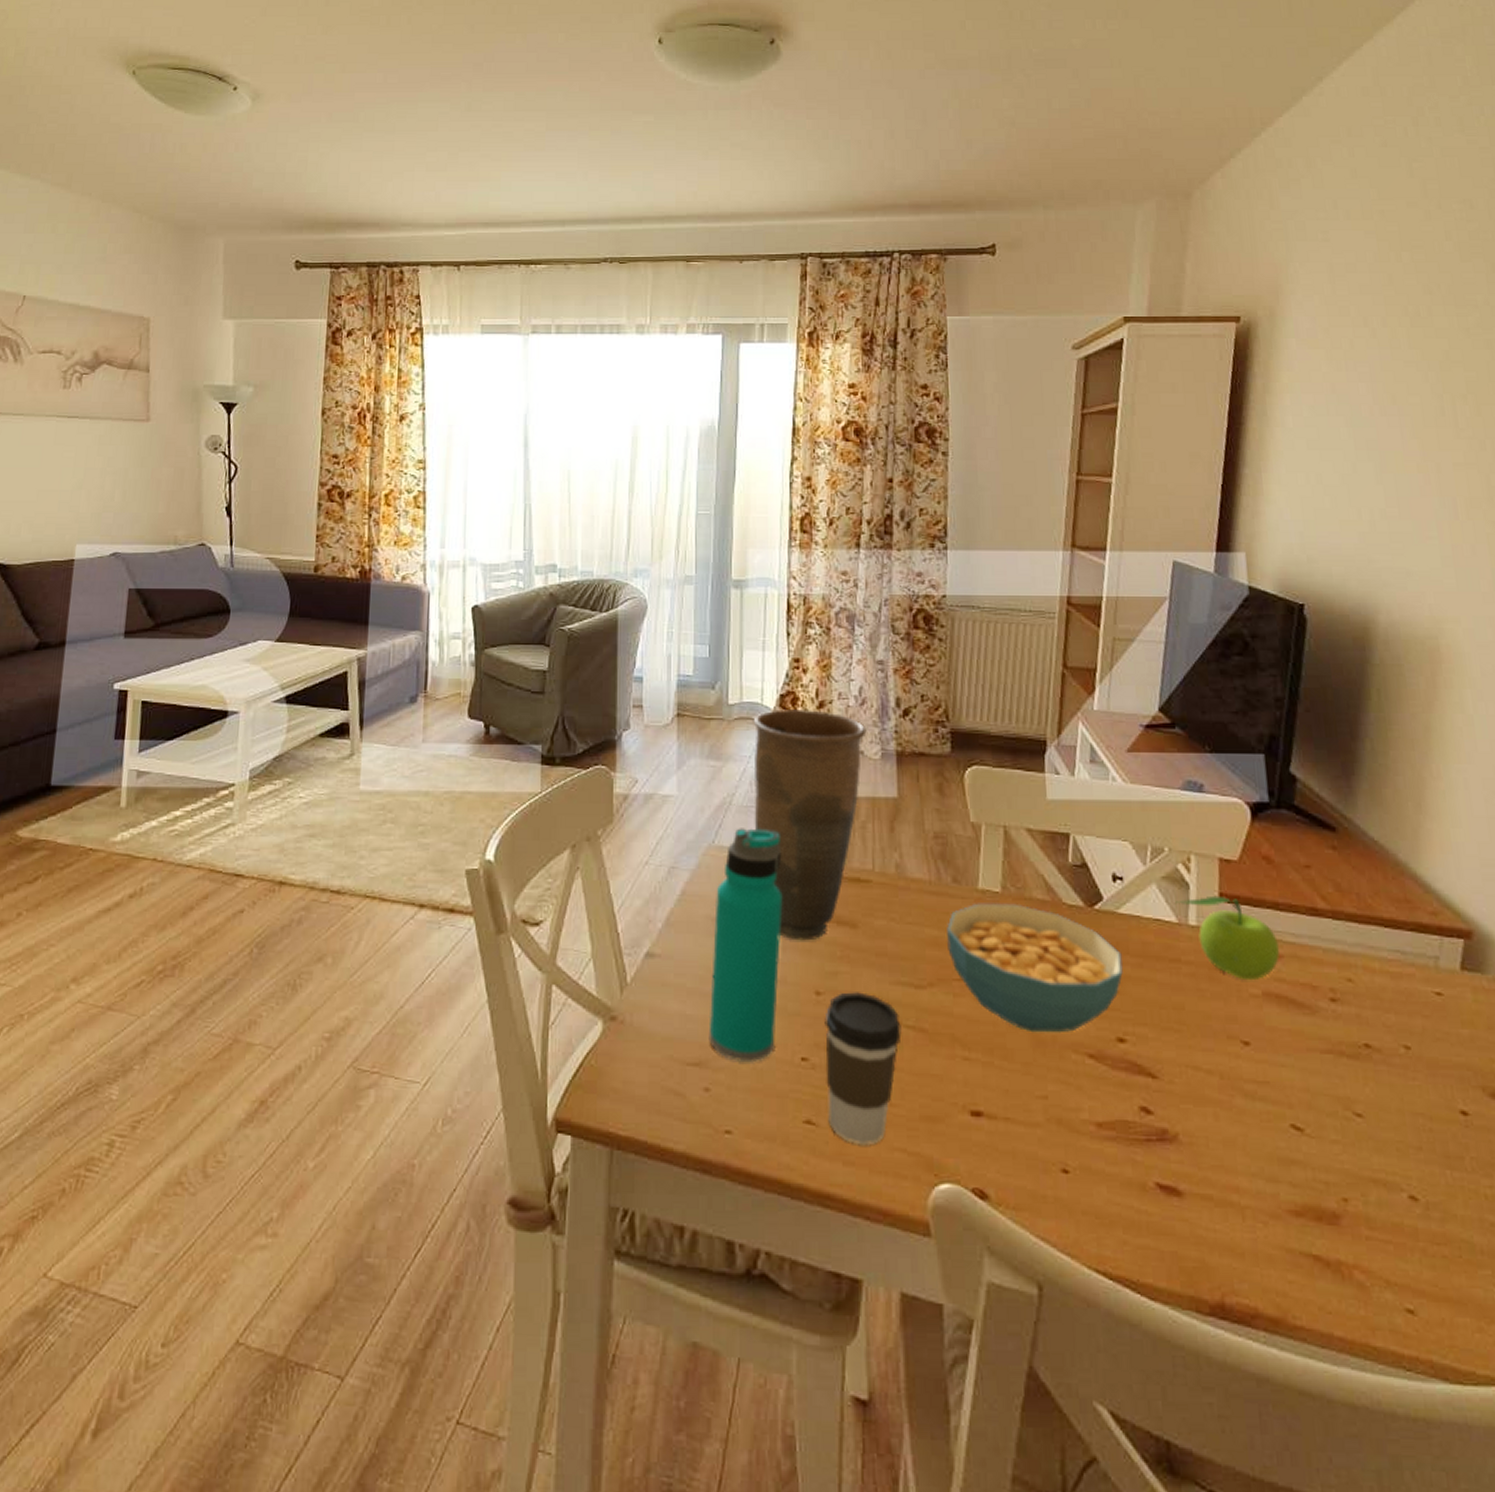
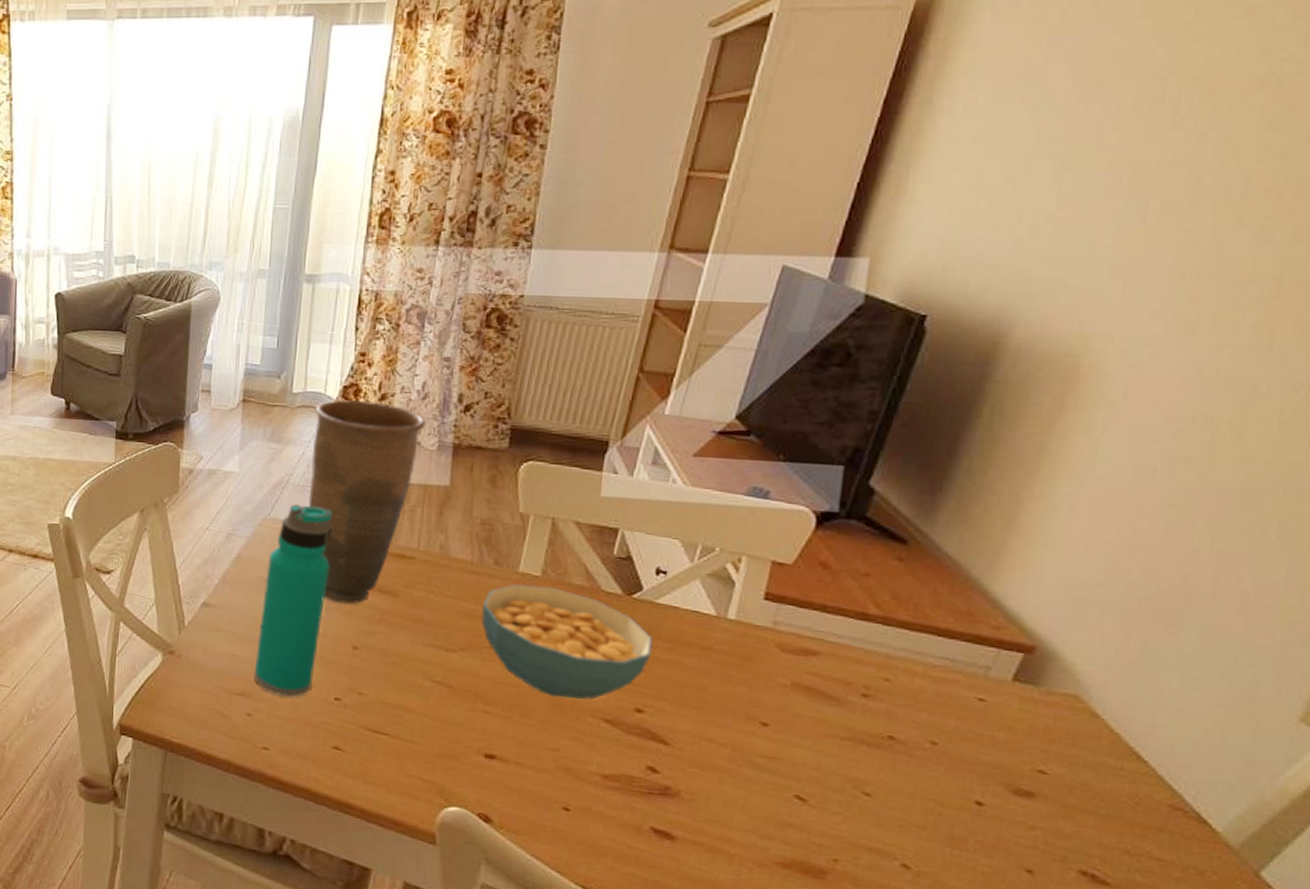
coffee cup: present [824,992,902,1144] -> none [354,649,429,771]
fruit: present [1175,895,1280,981] -> none [717,594,819,672]

